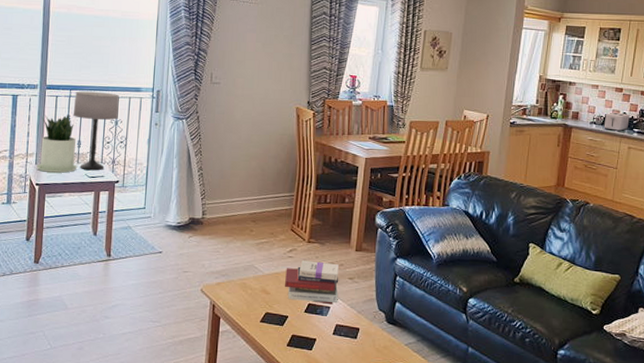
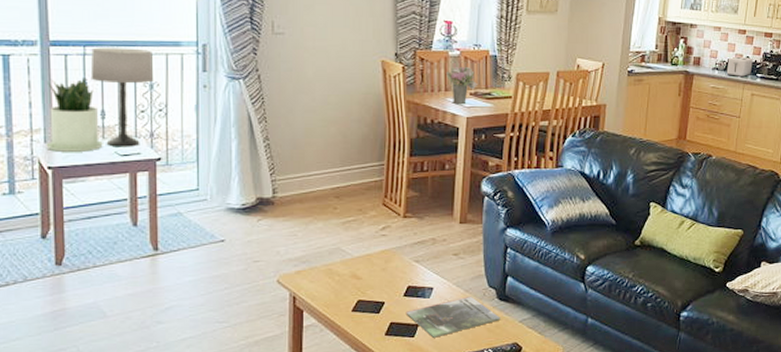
books: present [285,260,339,305] -> none [379,238,442,285]
magazine: none [305,317,388,353] -> present [405,296,501,338]
flower bouquet: none [349,114,376,147] -> present [446,66,477,105]

